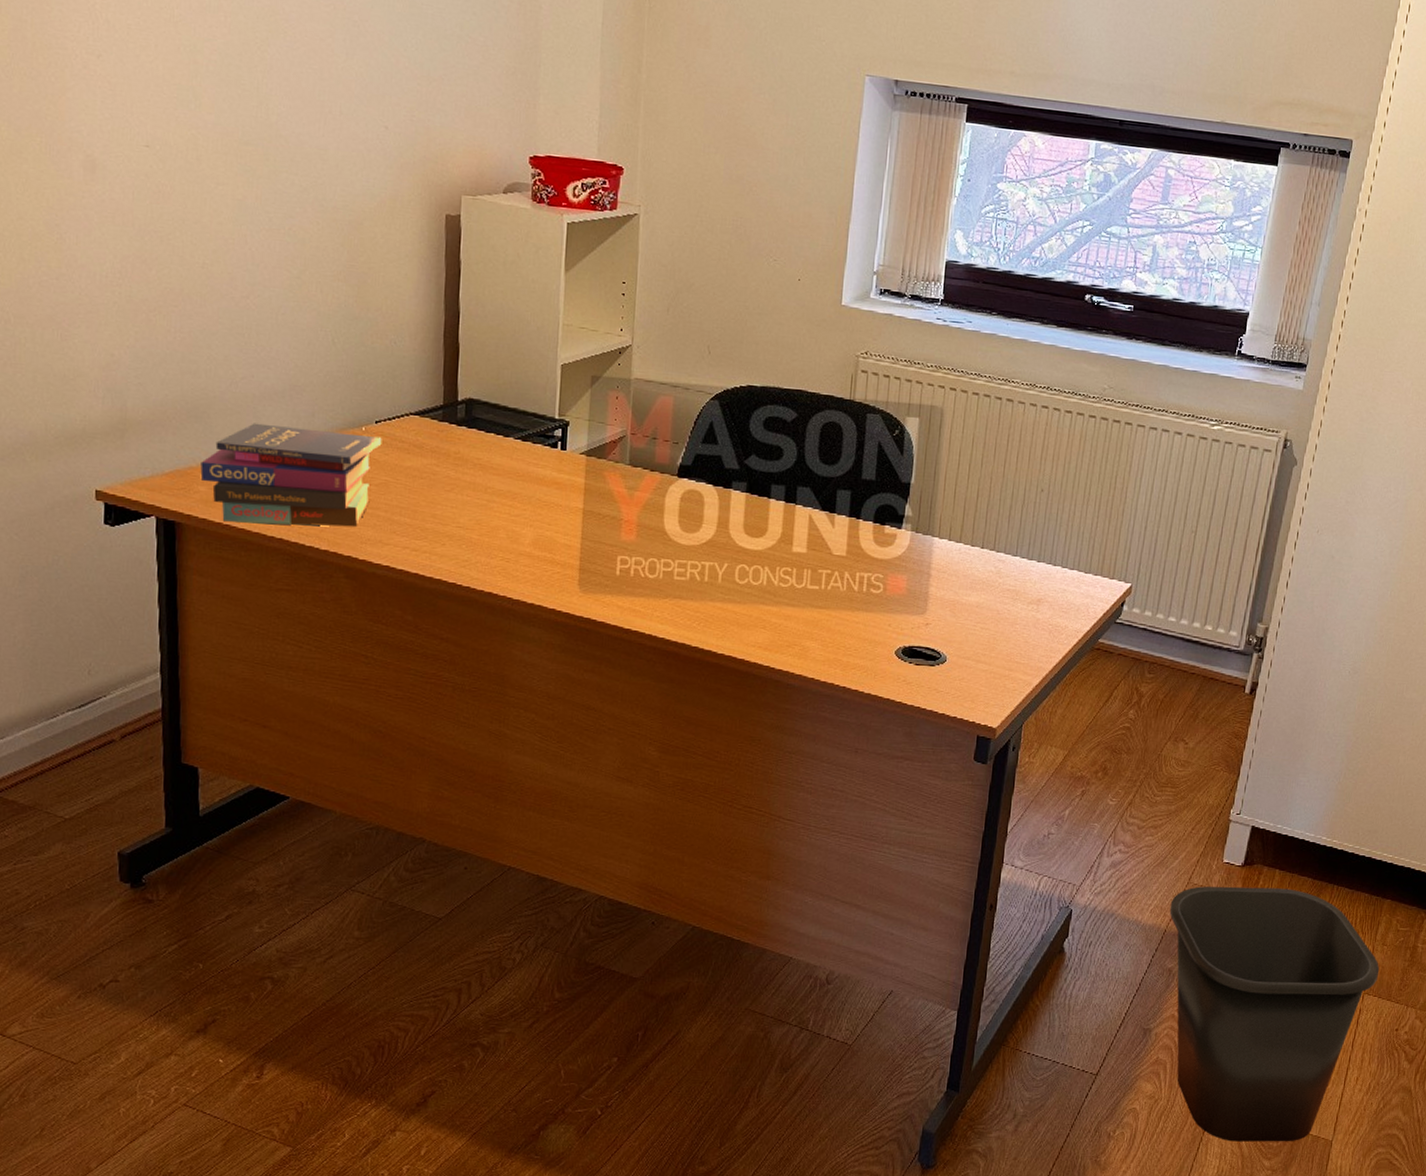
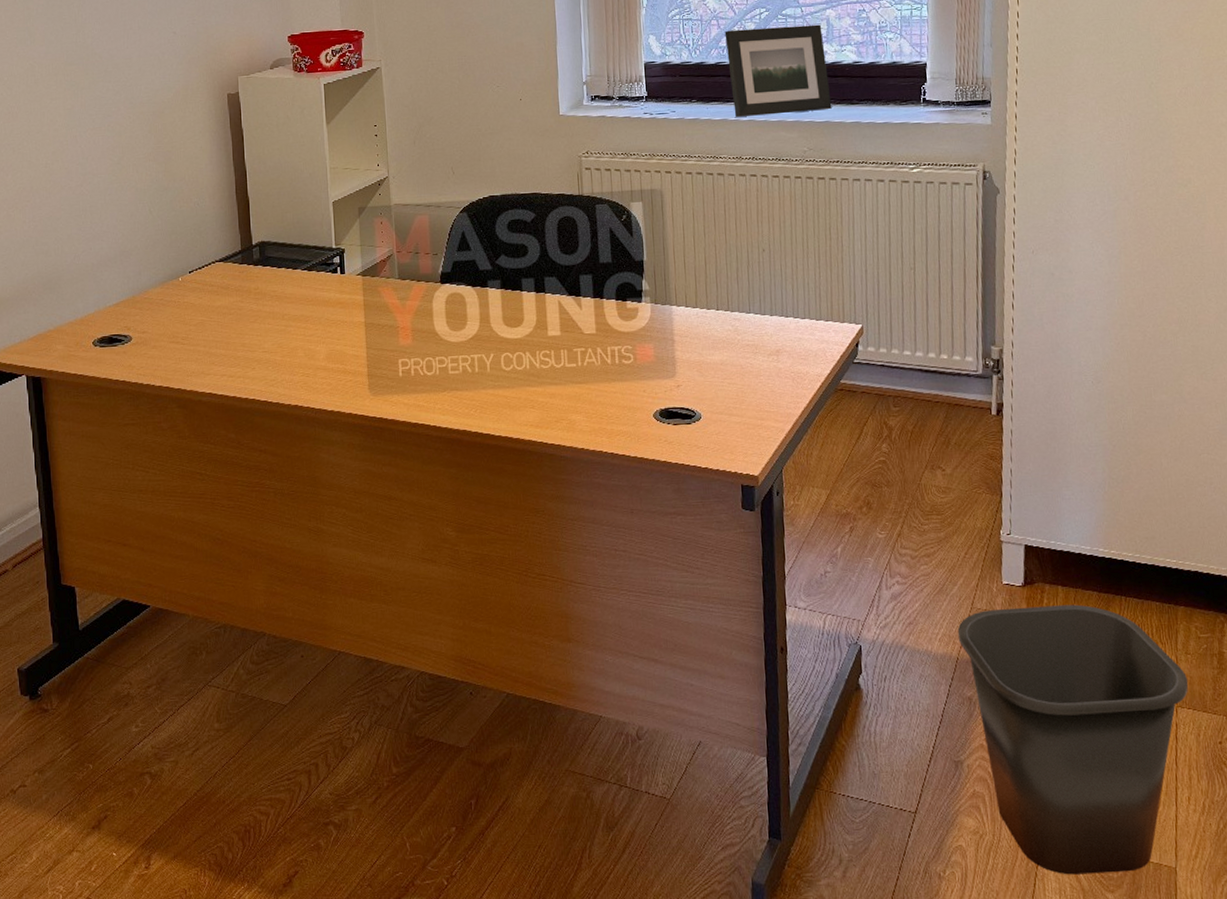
books: present [200,423,382,528] -> none [57,284,196,372]
picture frame: none [1036,239,1147,347] -> present [724,24,832,118]

